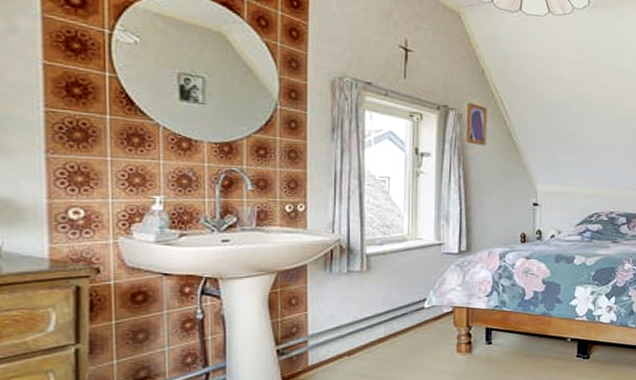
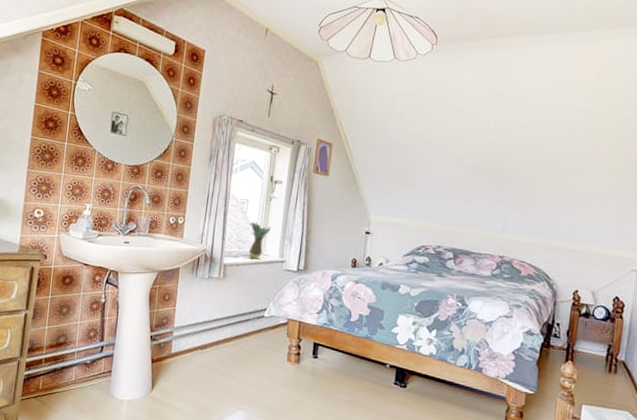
vase: none [394,202,423,245] -> present [248,221,272,260]

